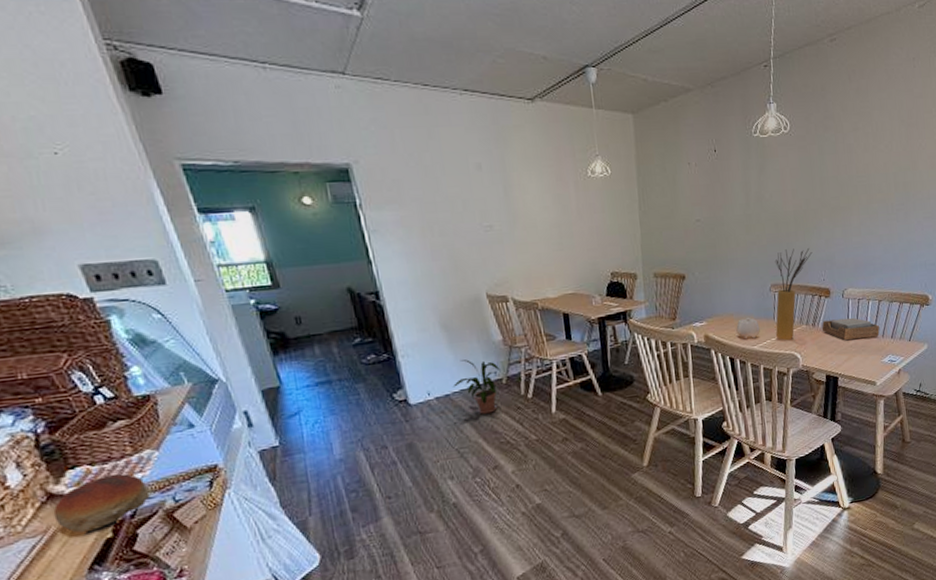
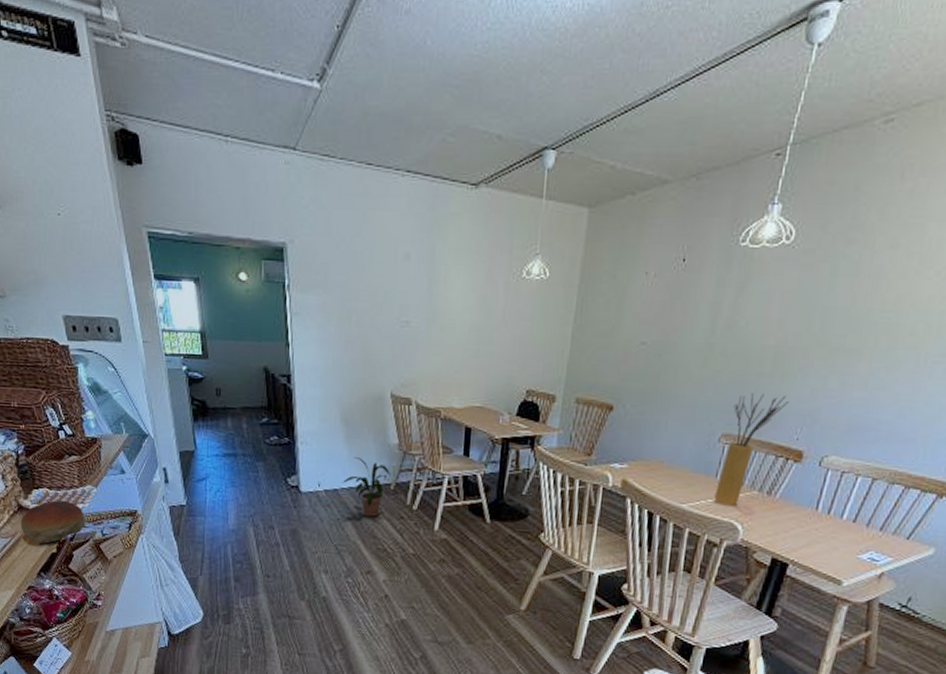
sugar bowl: present [736,316,760,340] -> none [663,467,696,495]
napkin holder: present [821,317,880,341] -> none [779,490,865,525]

